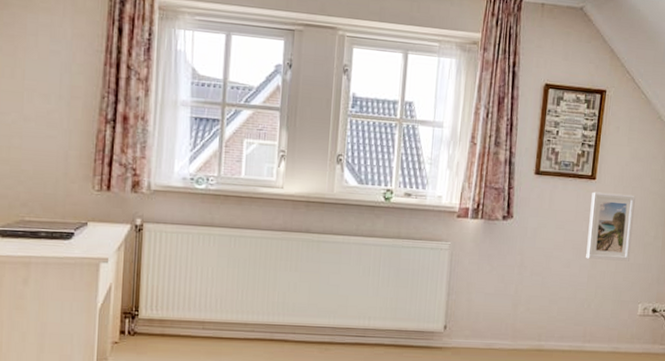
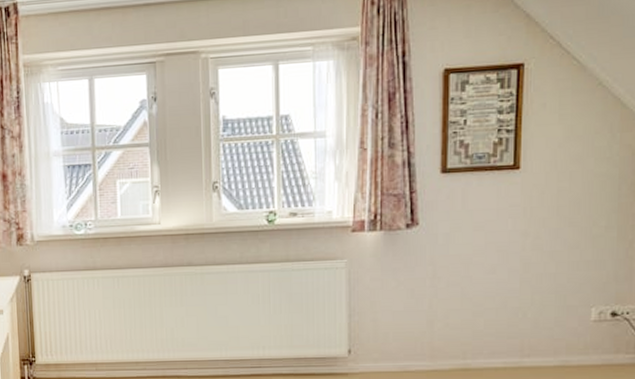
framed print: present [586,192,636,261] -> none [515,181,575,261]

